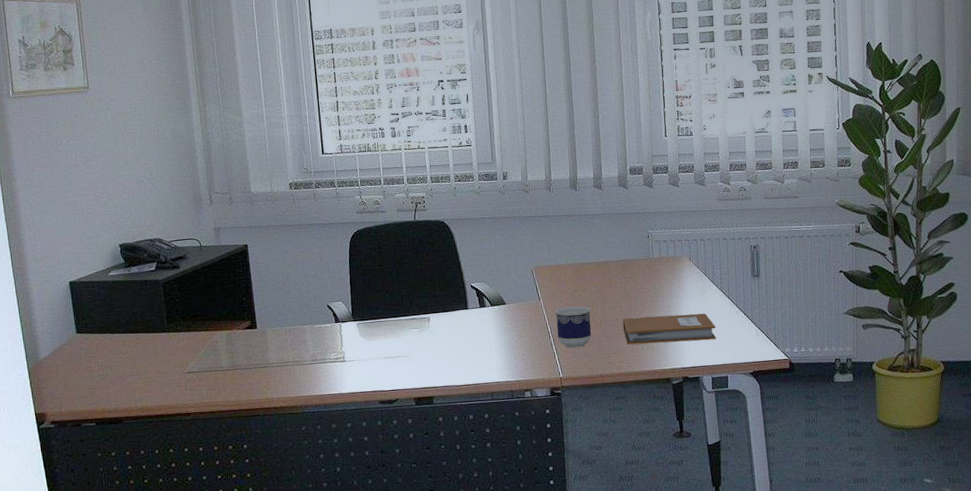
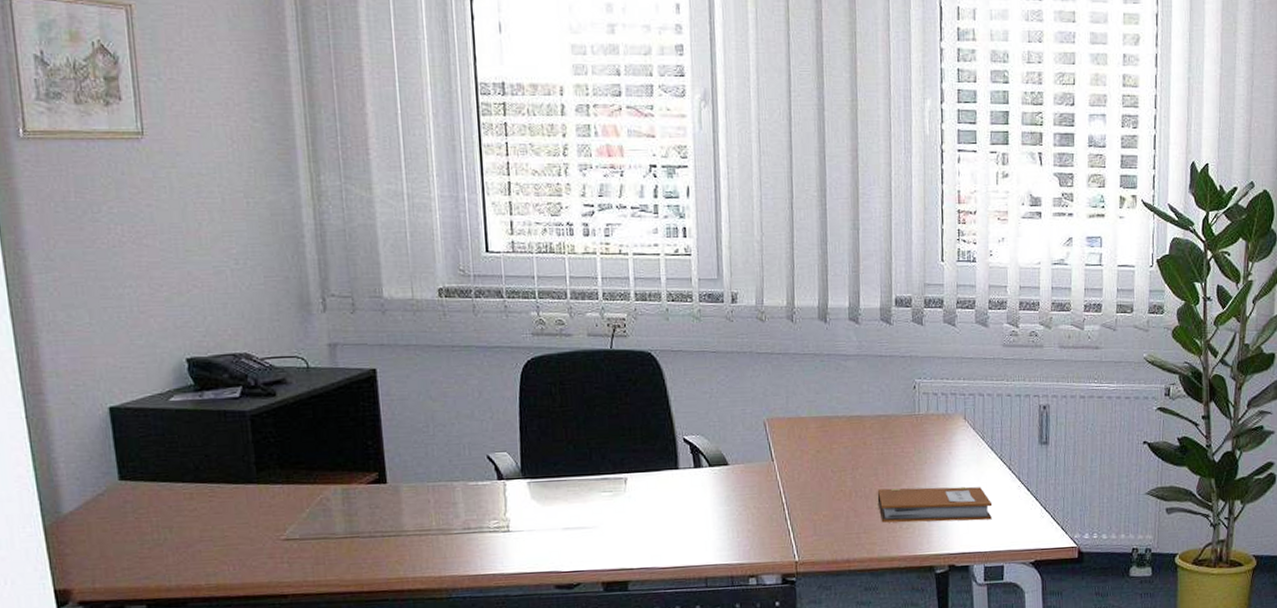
cup: present [555,306,592,349] -> none [792,471,838,525]

